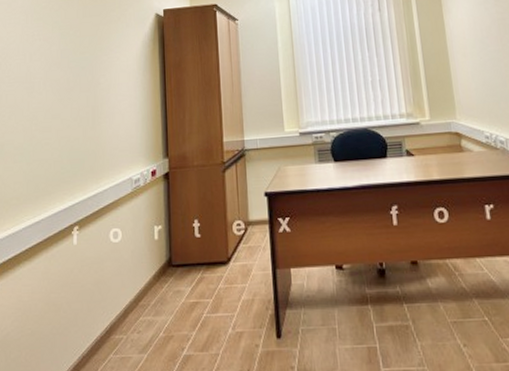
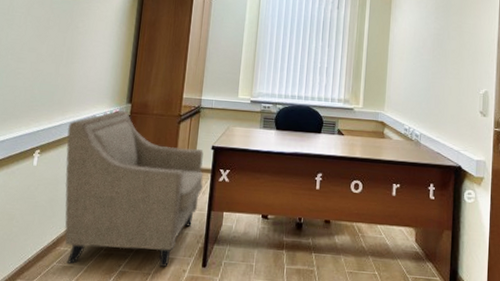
chair: none [104,168,263,354] -> present [65,110,204,267]

